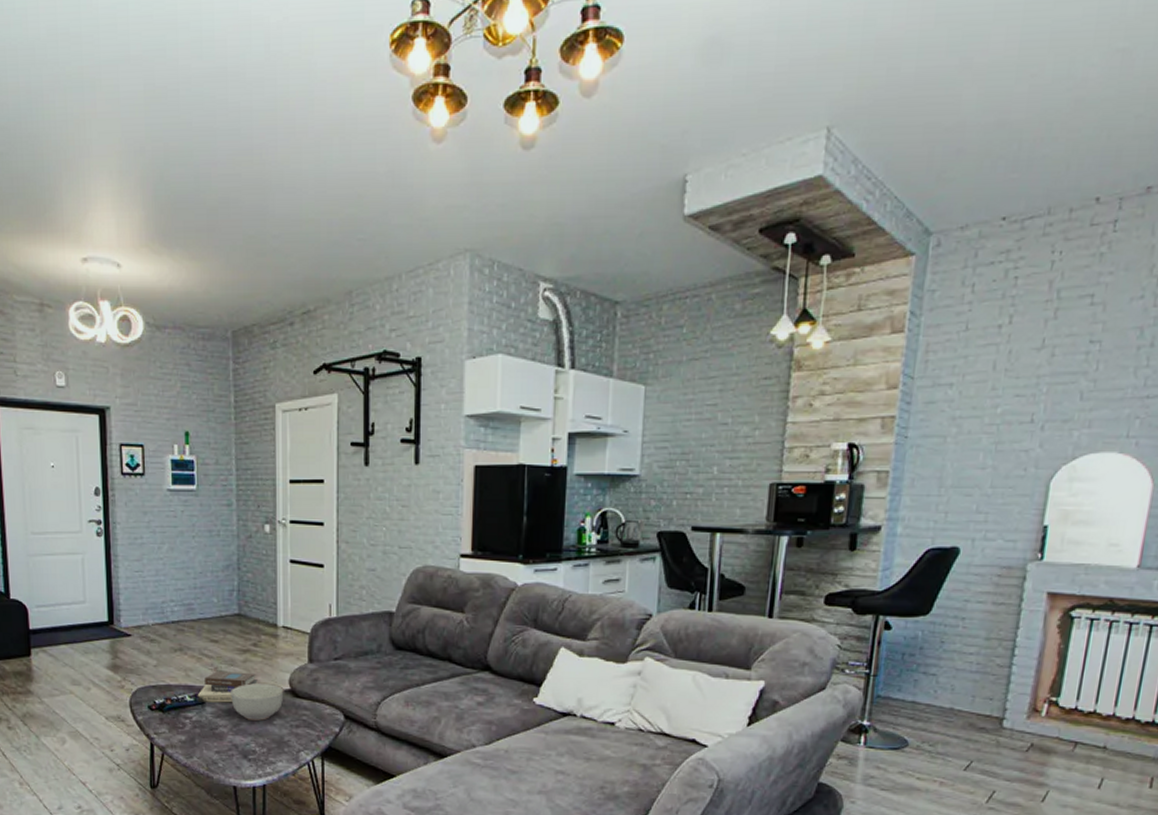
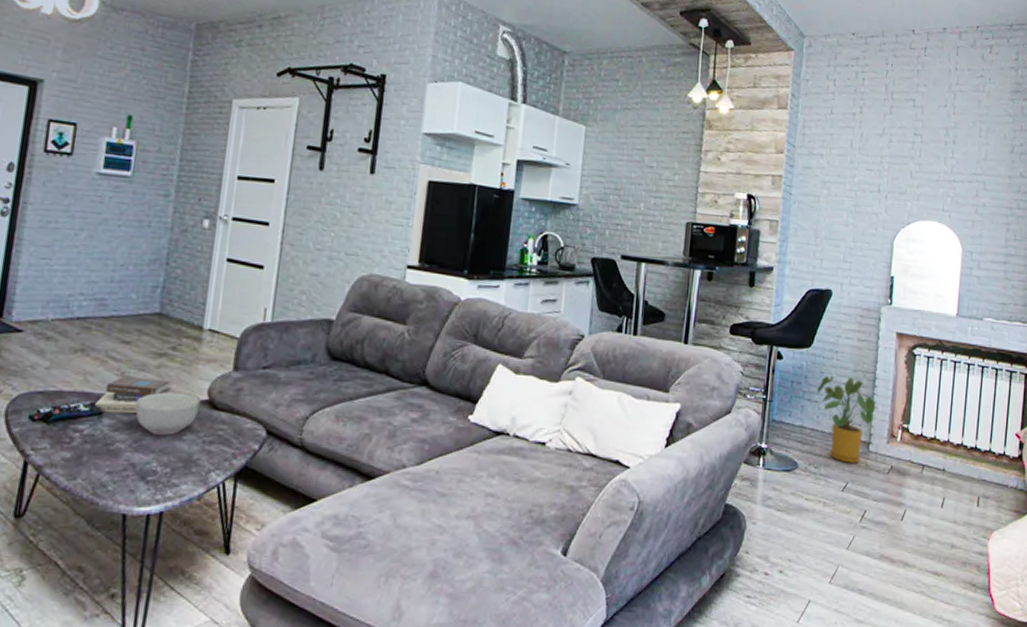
house plant: none [935,644,1017,741] -> present [817,375,878,464]

